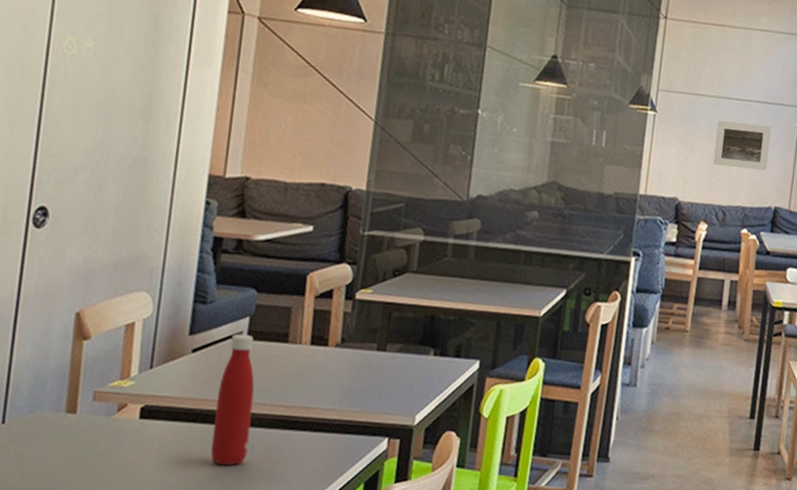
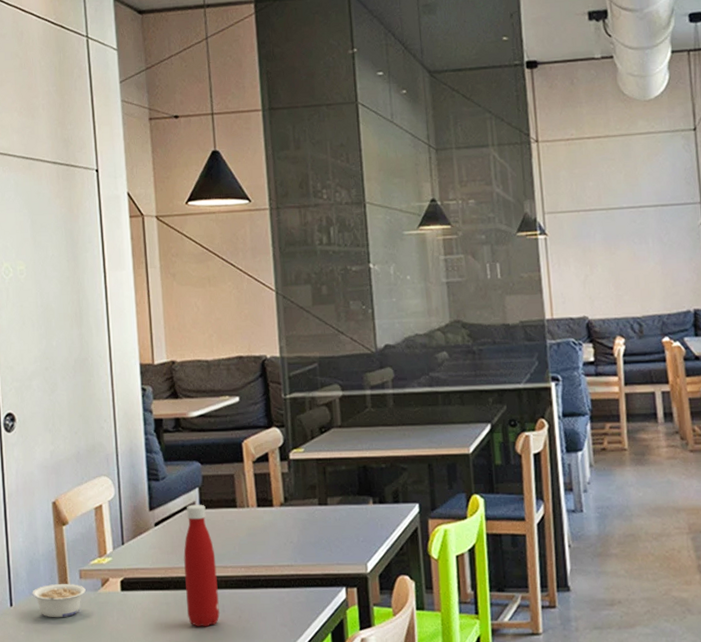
legume: none [31,403,98,442] -> present [32,584,86,618]
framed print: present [713,120,771,170] -> none [613,228,678,277]

